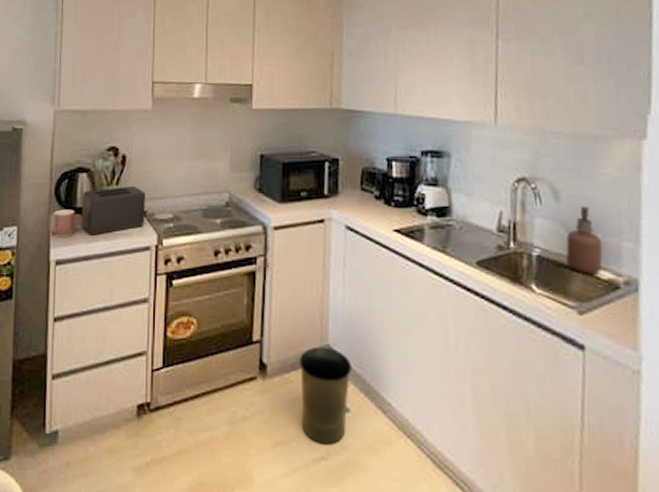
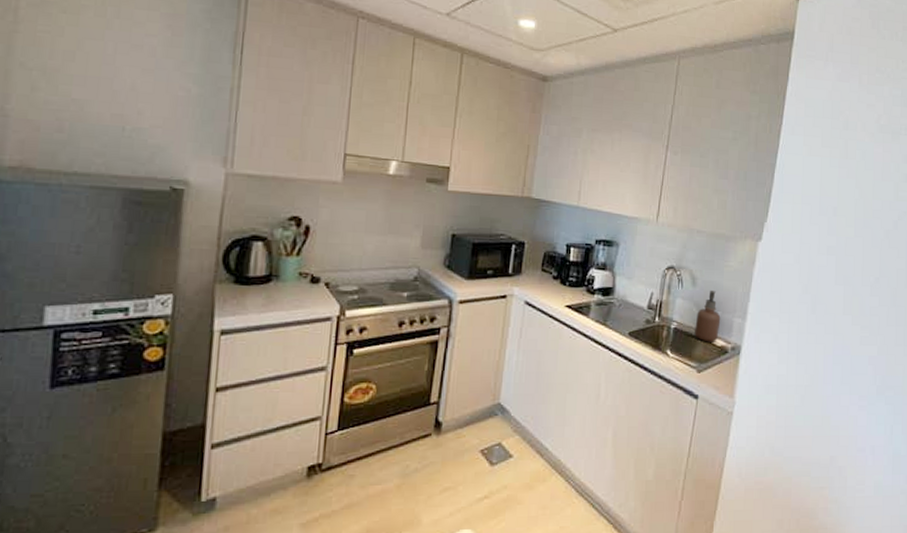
mug: present [51,209,82,238] -> none [216,278,255,307]
toaster: present [81,186,146,235] -> none [253,257,331,306]
waste bin: present [299,346,352,445] -> none [469,405,518,486]

